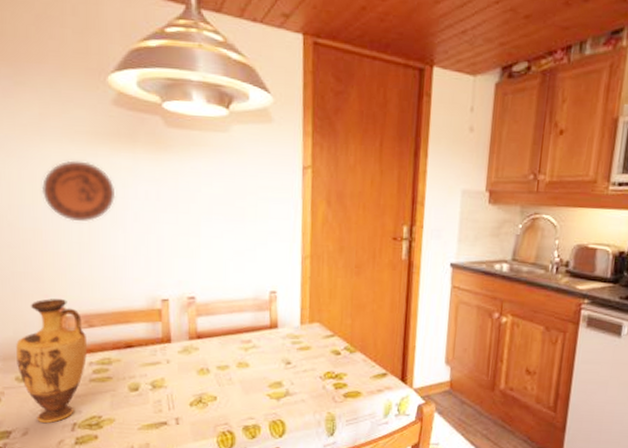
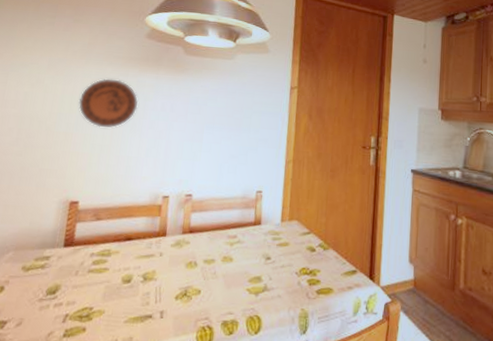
vase: present [16,298,88,424] -> none [26,193,93,314]

